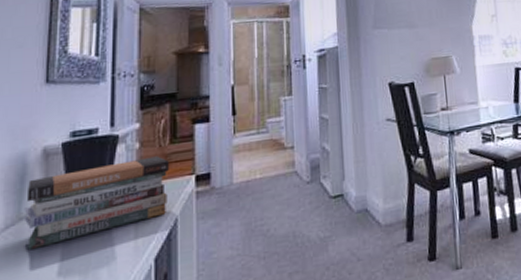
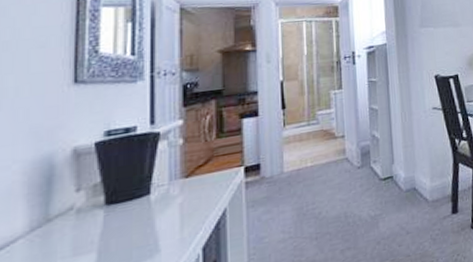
book stack: present [23,156,169,251] -> none [52,150,216,251]

